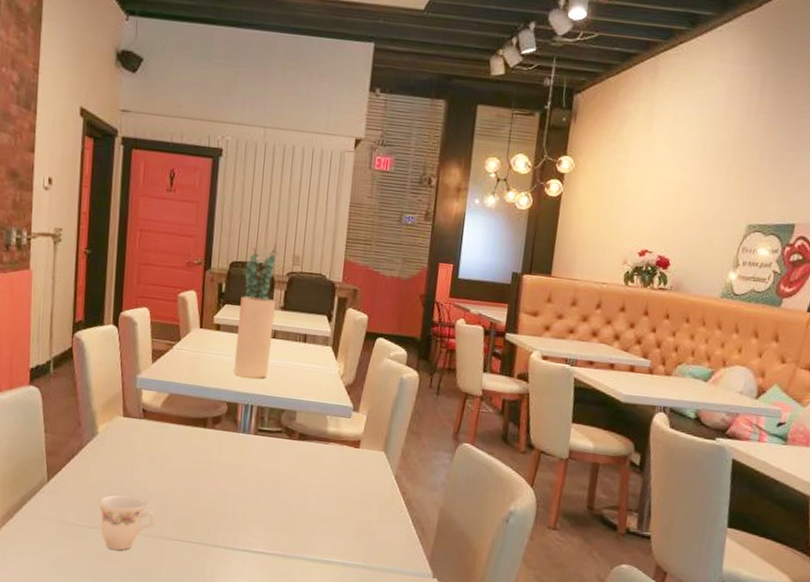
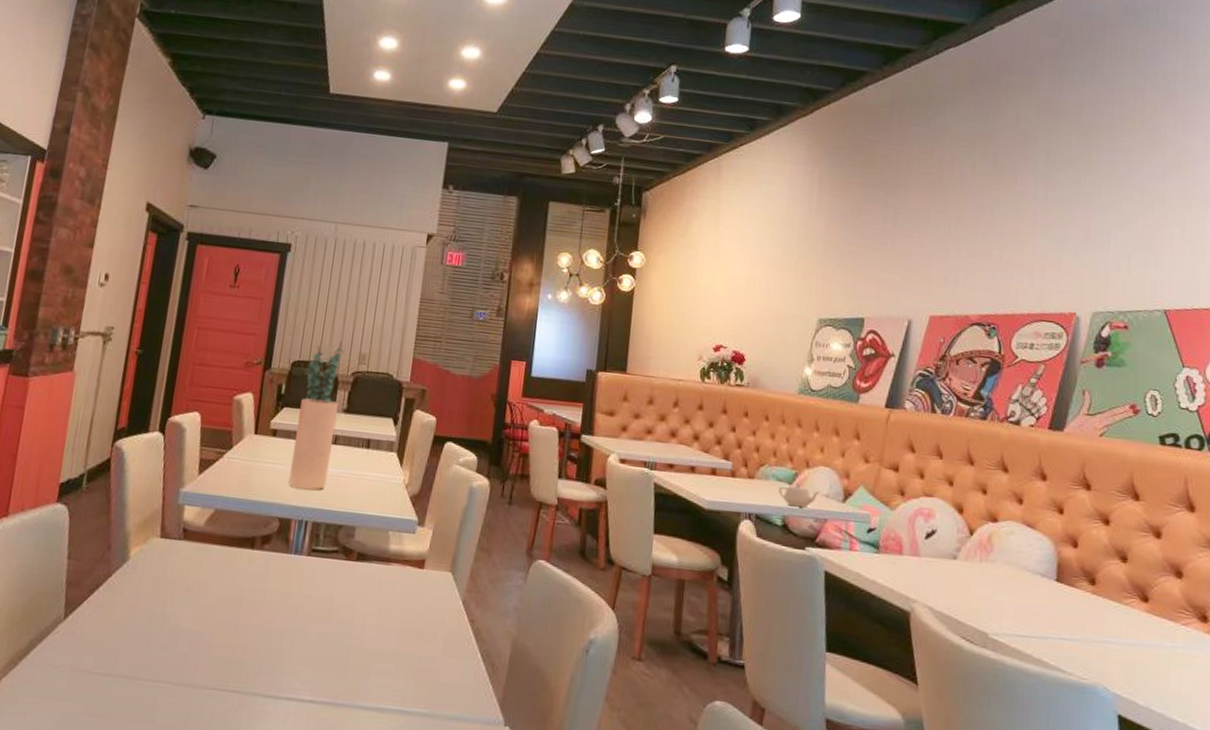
teacup: present [97,494,156,550] -> none [120,632,187,704]
teapot: none [693,381,734,403] -> present [778,484,820,508]

